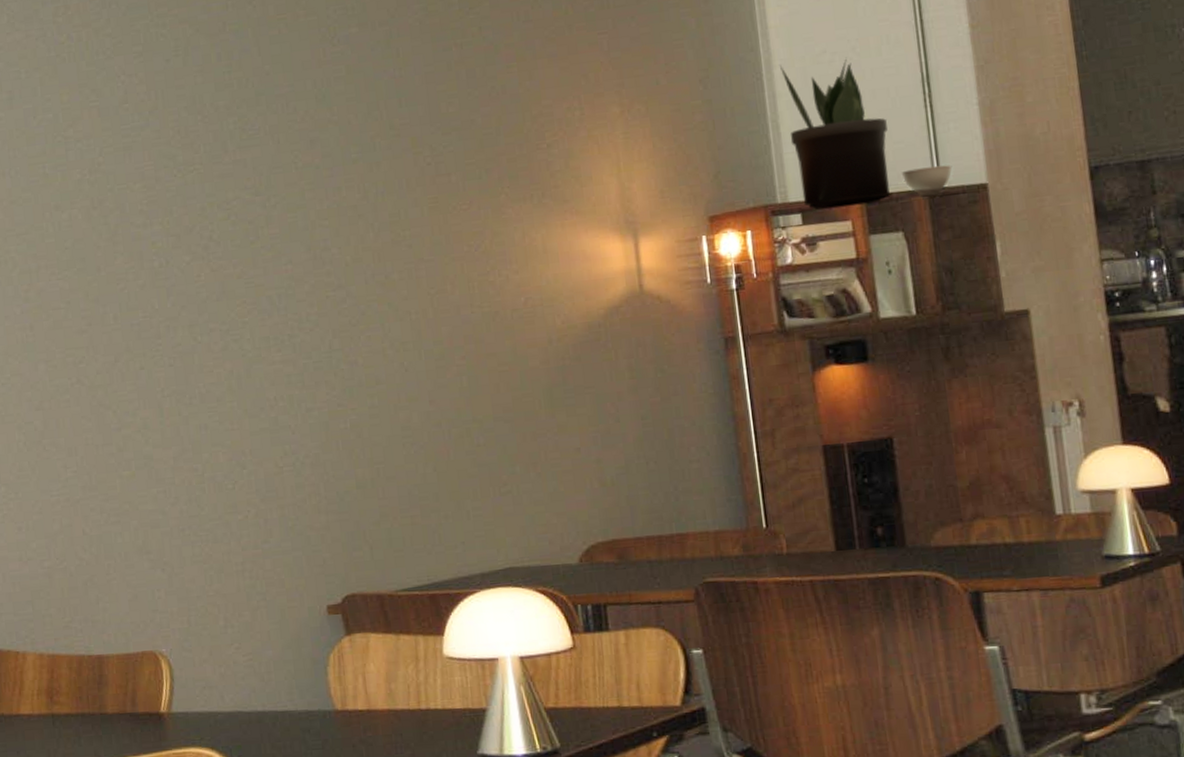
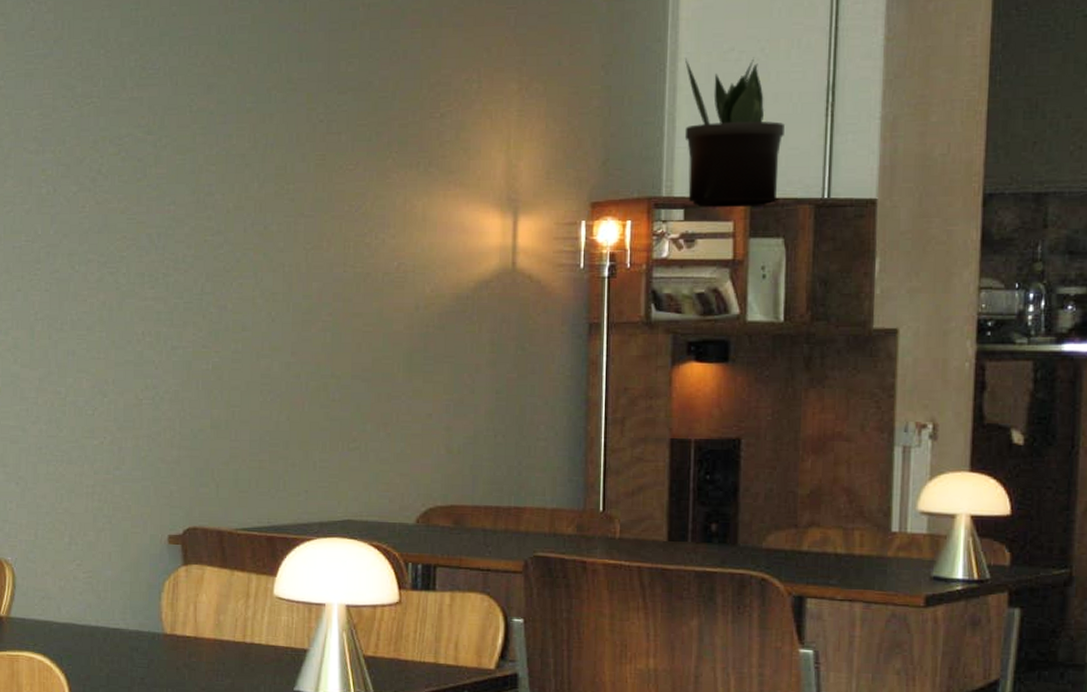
bowl: present [901,165,953,198] -> none [791,176,844,207]

